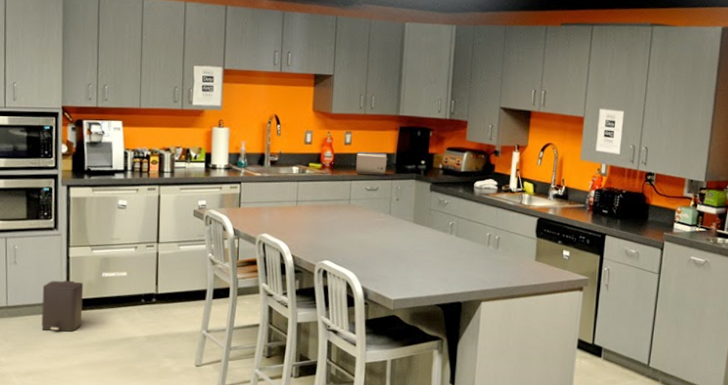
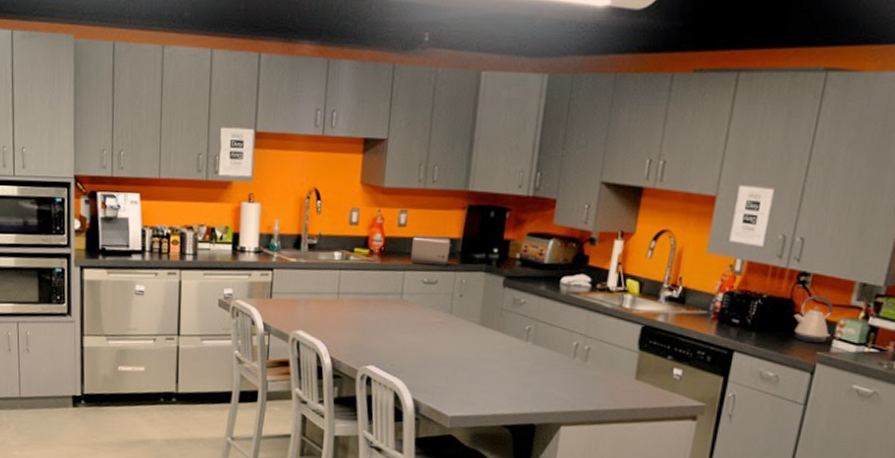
pedal bin: present [41,280,84,332] -> none [55,372,99,429]
kettle: none [646,189,672,226] -> present [794,294,833,344]

